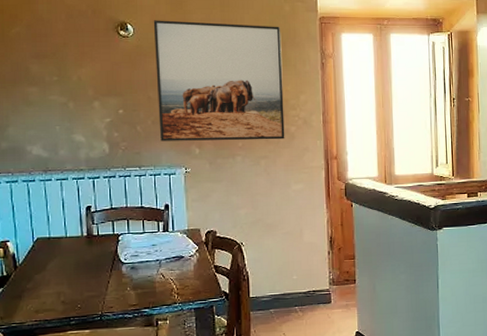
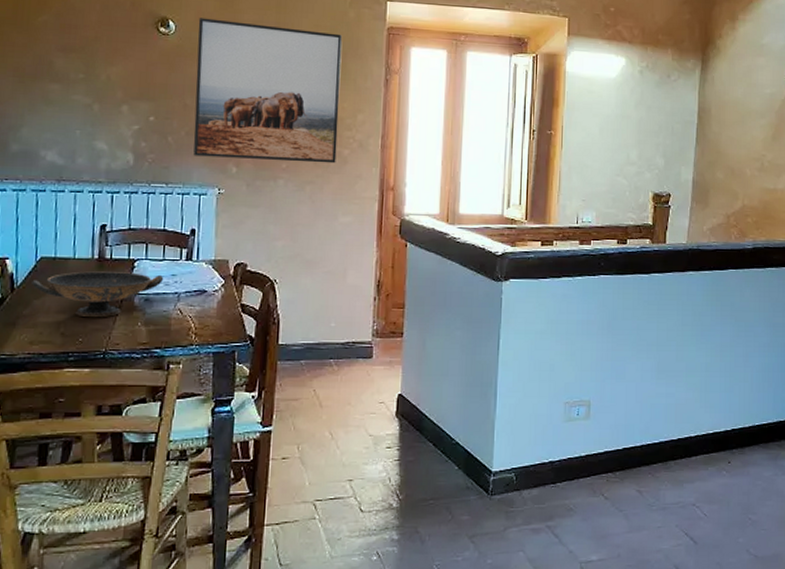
decorative bowl: none [32,245,146,287] -> present [31,271,164,318]

